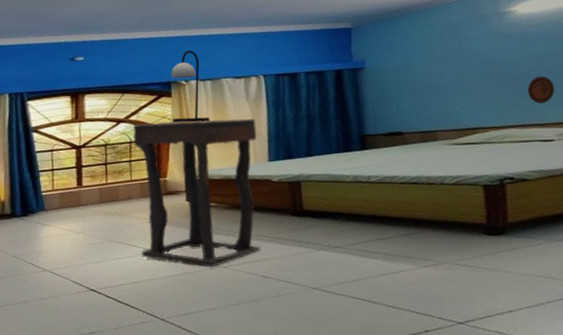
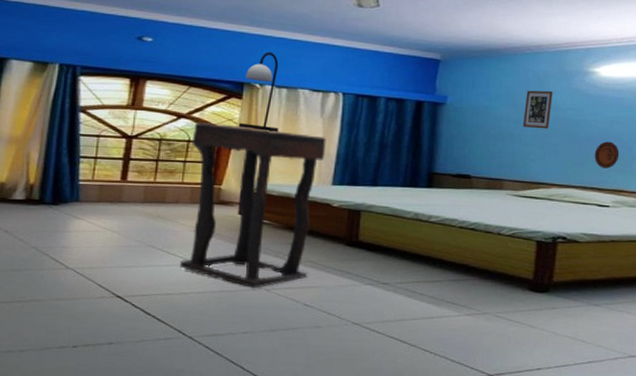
picture frame: none [444,37,475,77] -> present [522,90,553,129]

